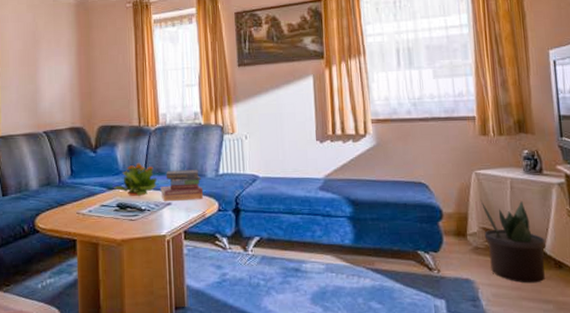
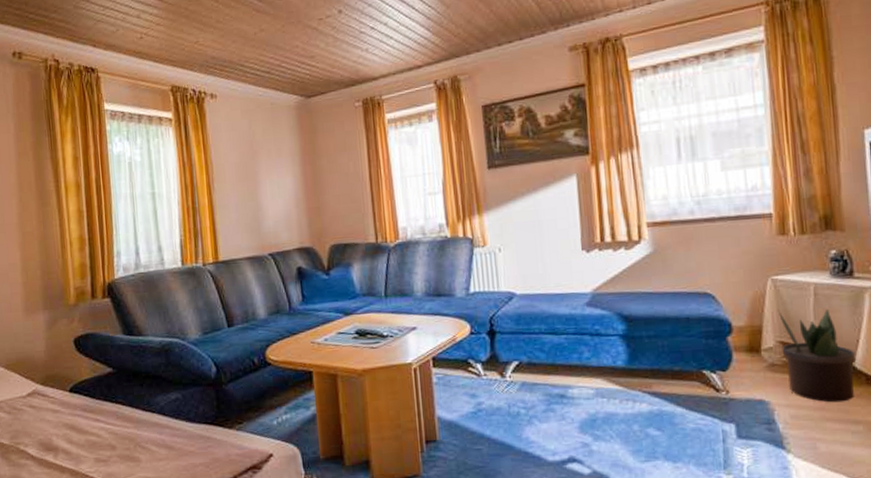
potted flower: present [114,163,158,197] -> none [351,284,401,322]
books: present [160,169,204,202] -> none [403,288,454,327]

